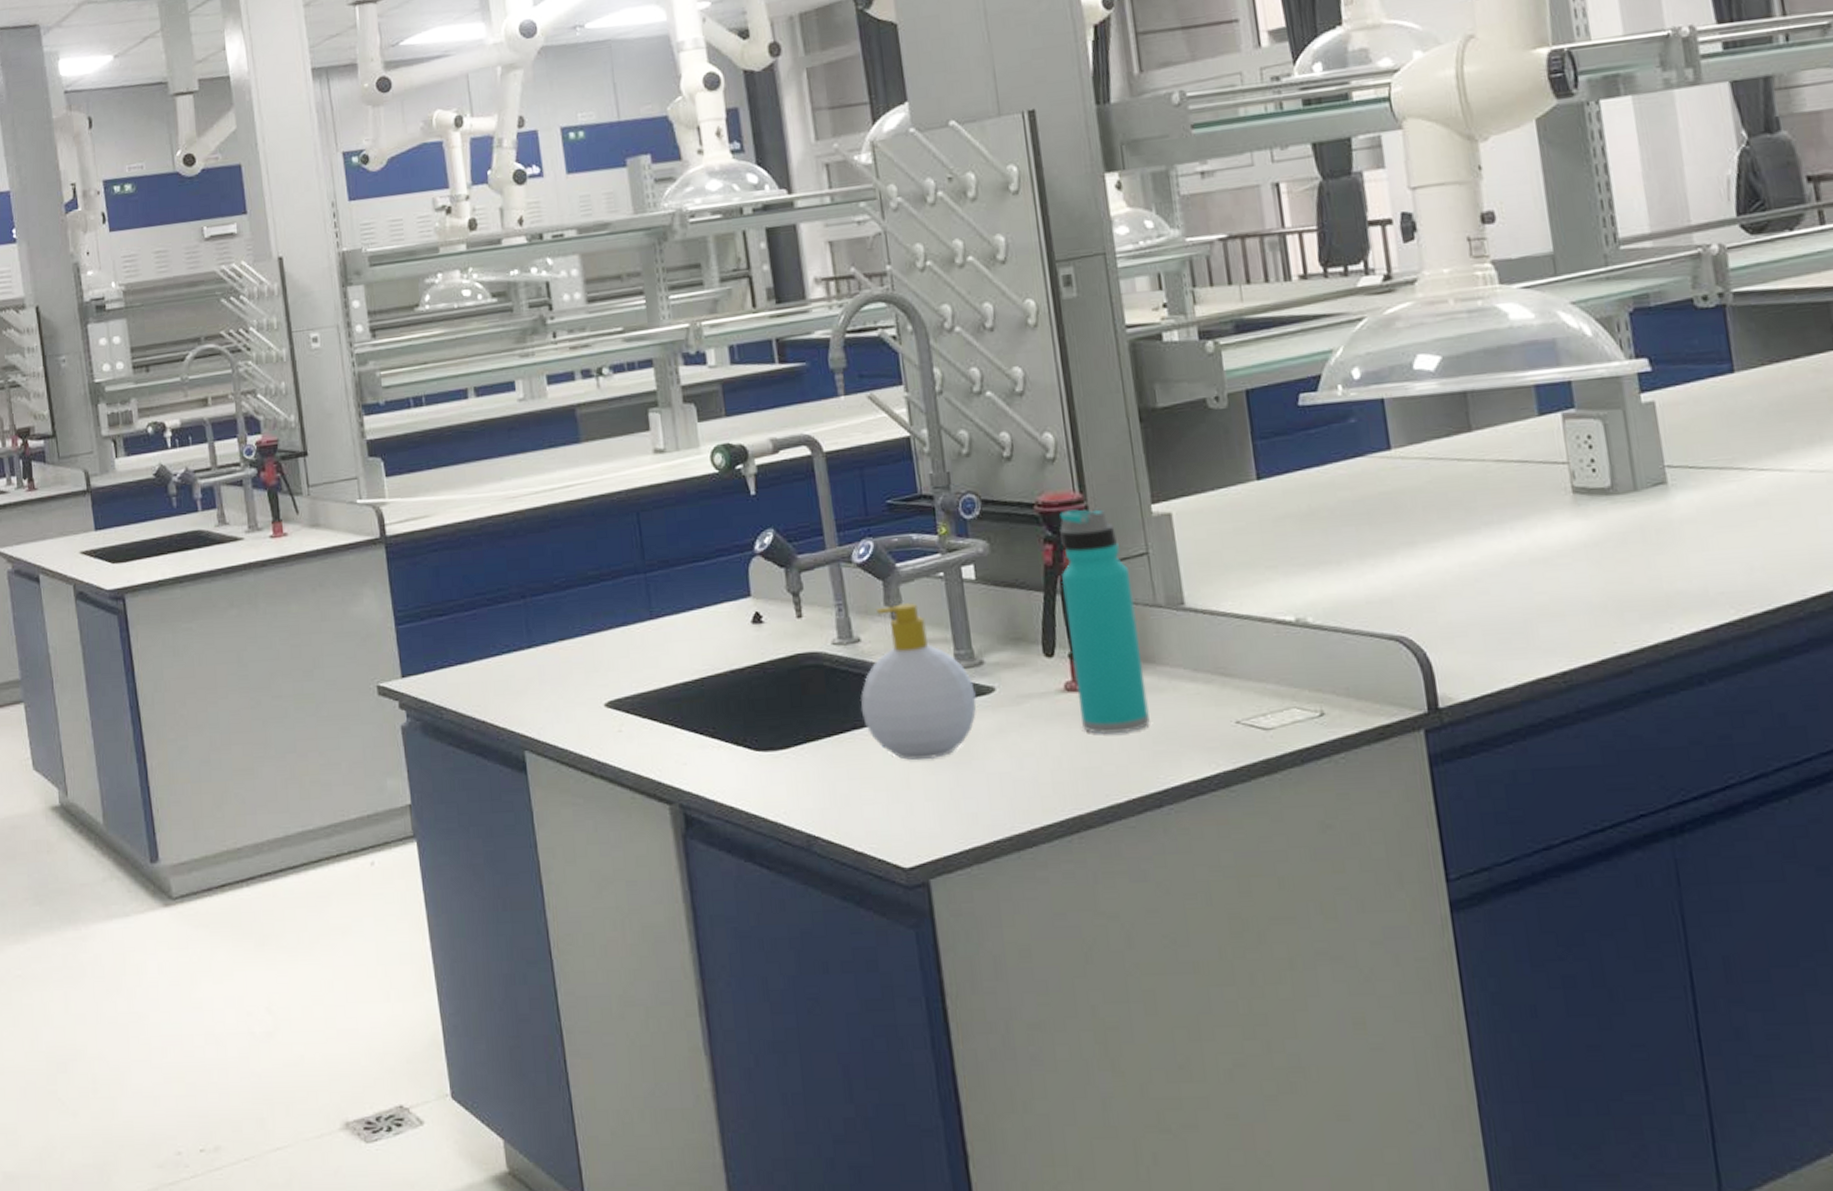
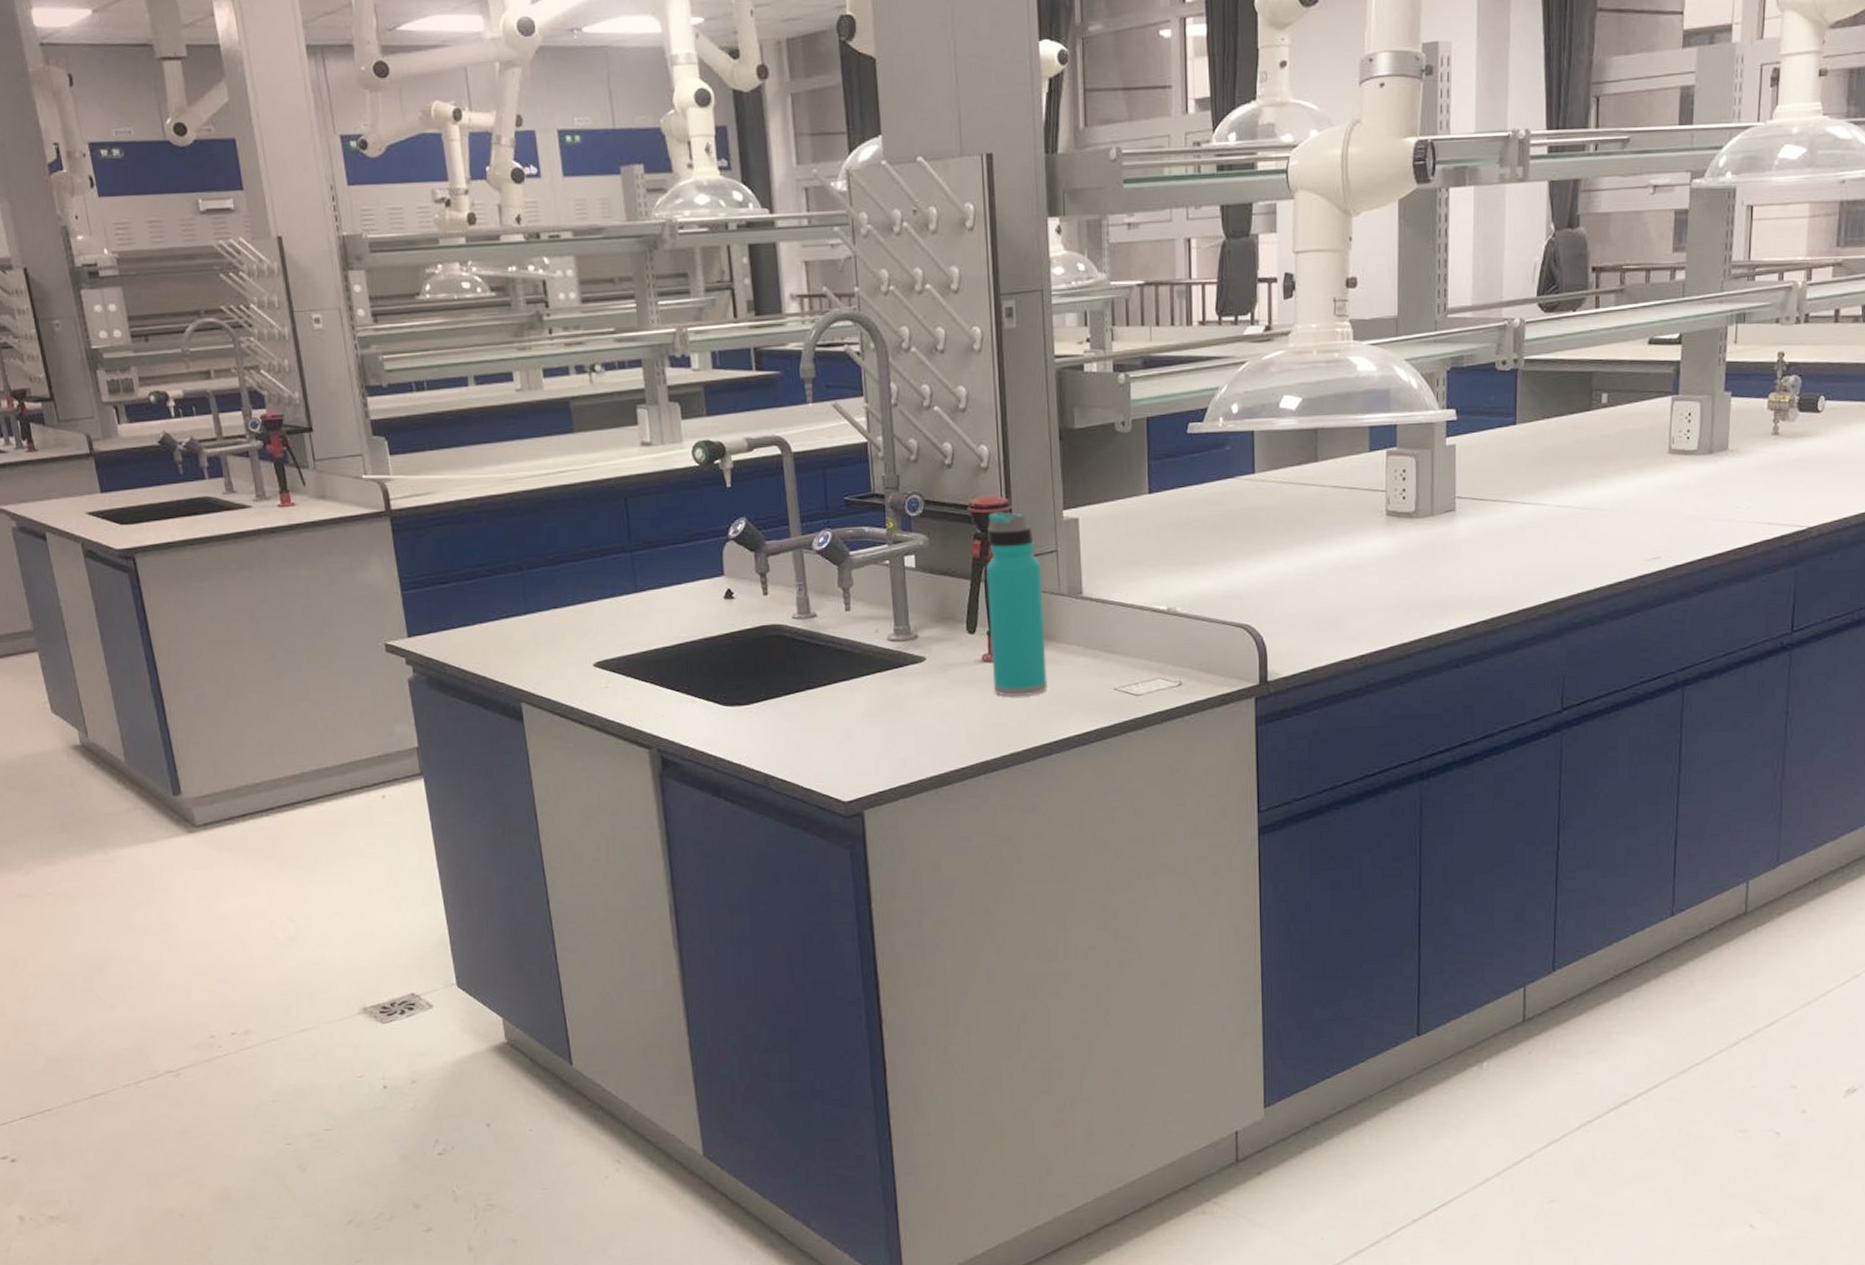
soap bottle: present [860,603,976,760] -> none [814,585,910,715]

